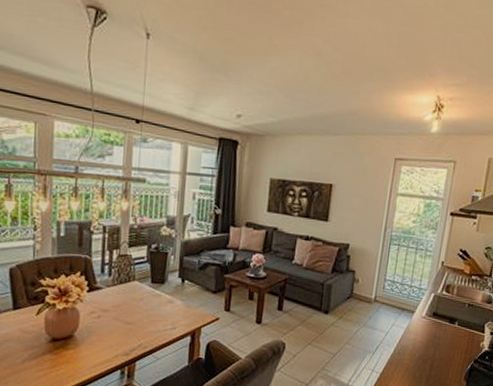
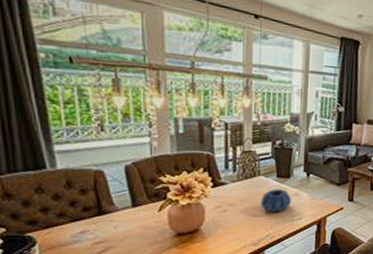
decorative bowl: none [134,295,166,321] -> present [260,189,292,212]

